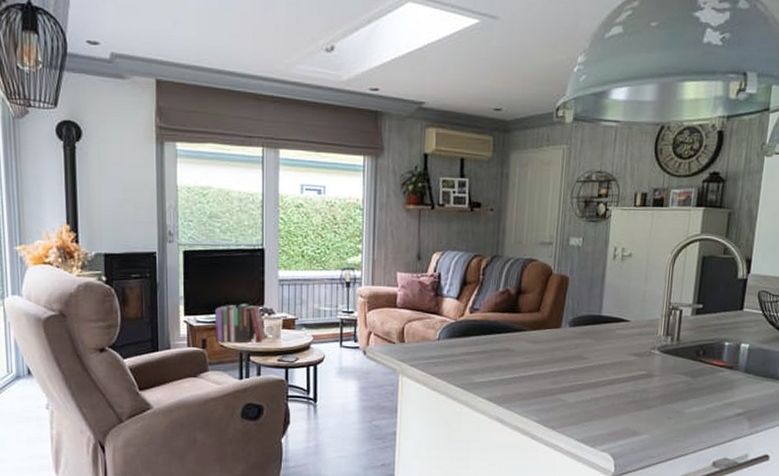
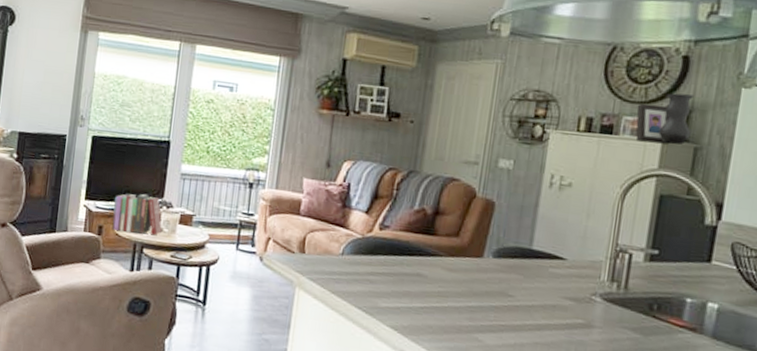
picture frame: none [682,176,709,212] -> present [635,103,670,145]
vase: none [700,165,728,212] -> present [658,93,695,145]

